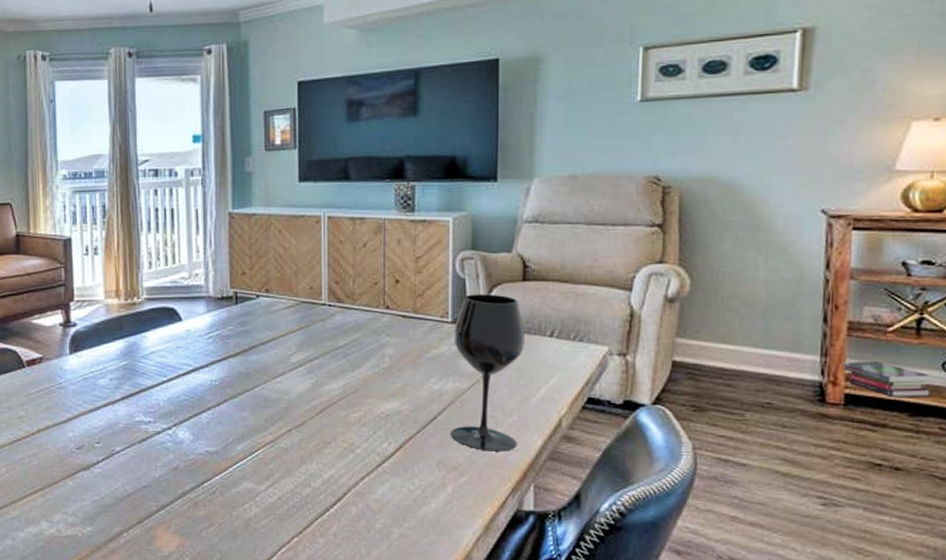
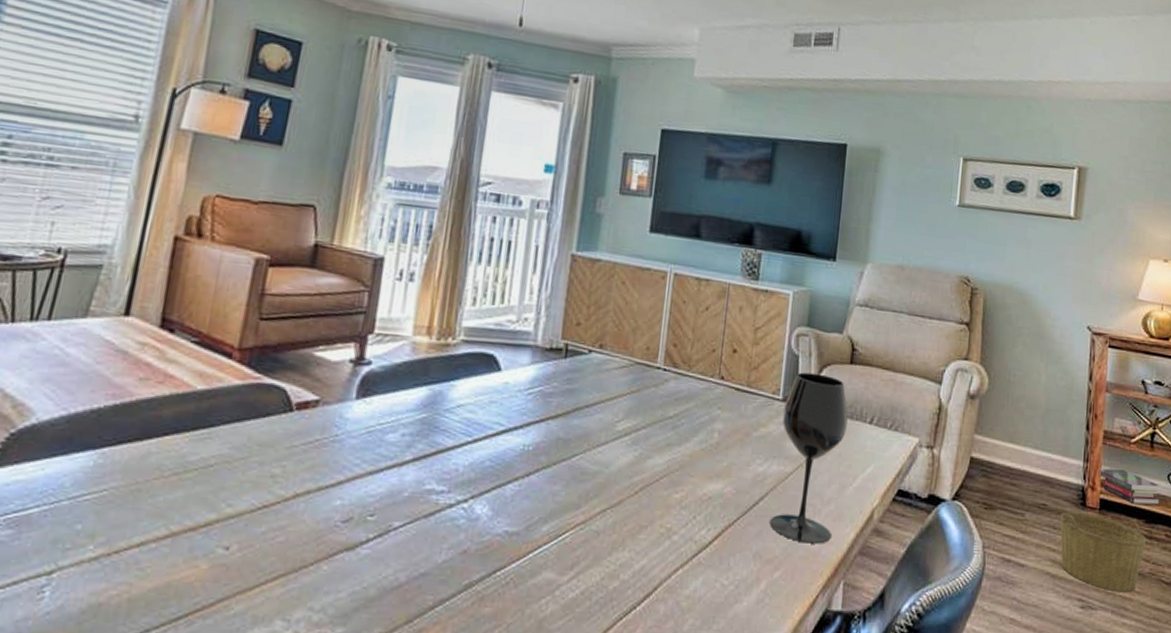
basket: none [790,409,912,489] -> present [1059,511,1147,593]

